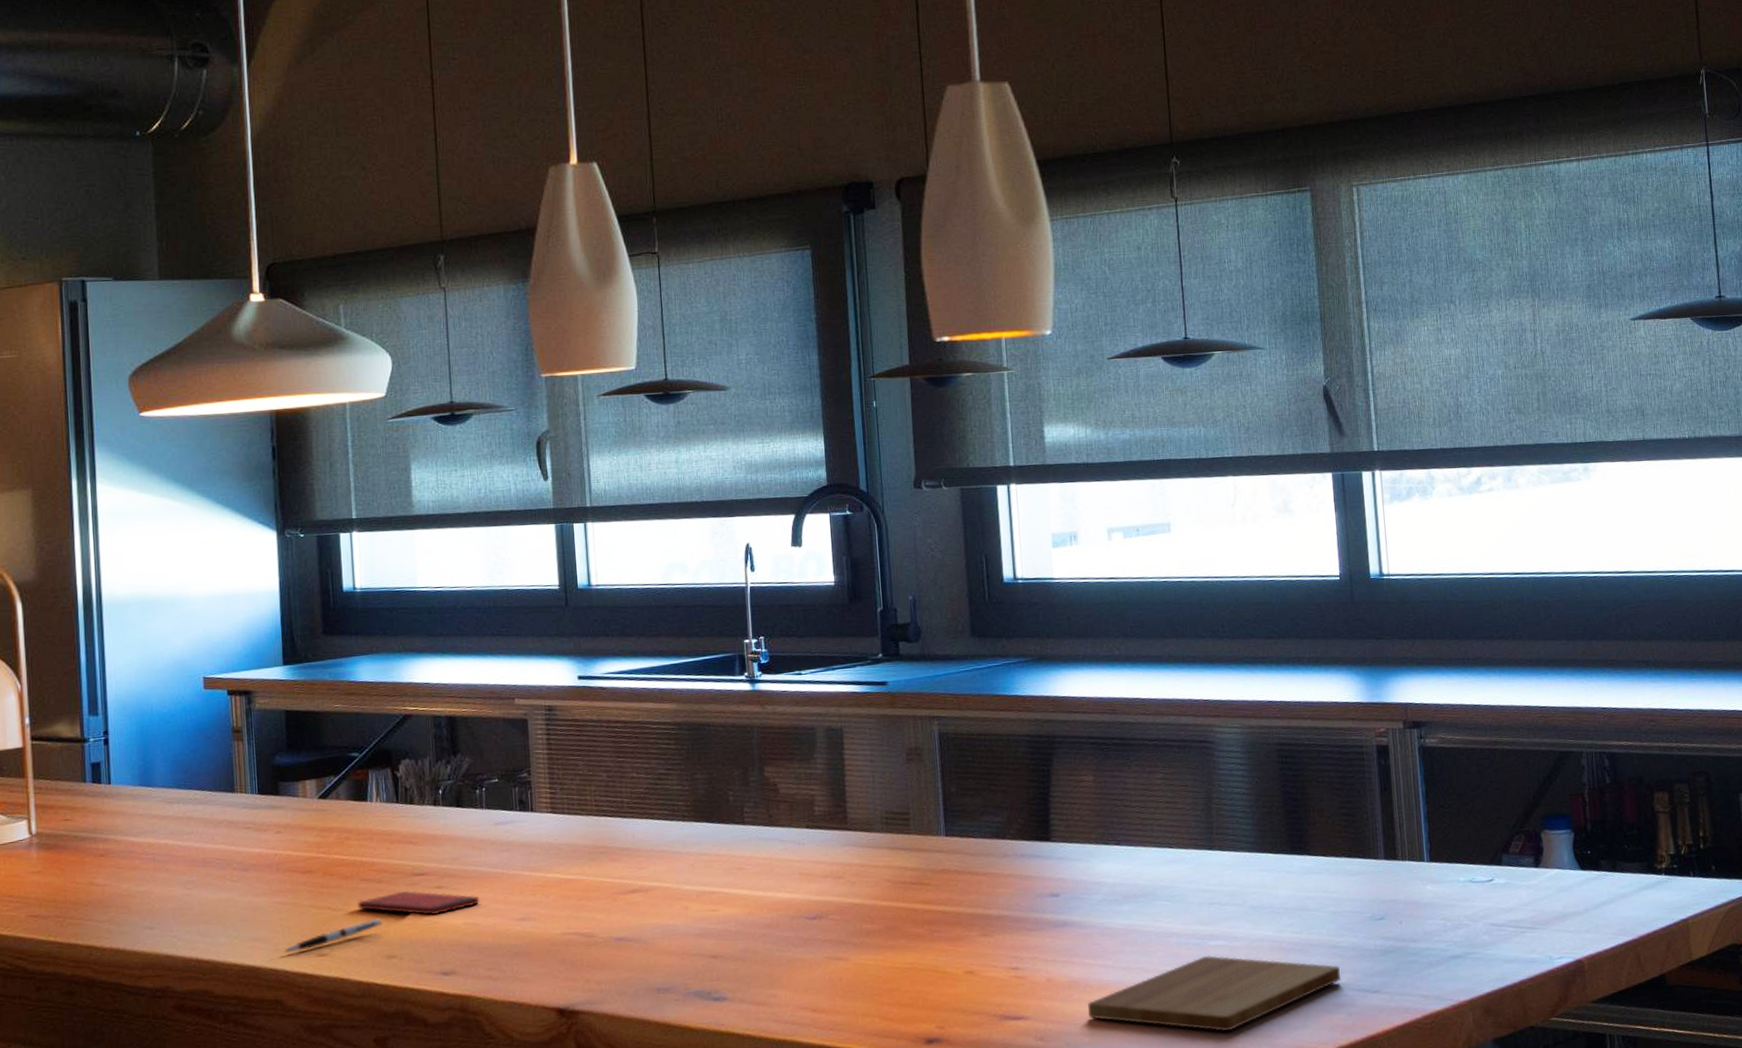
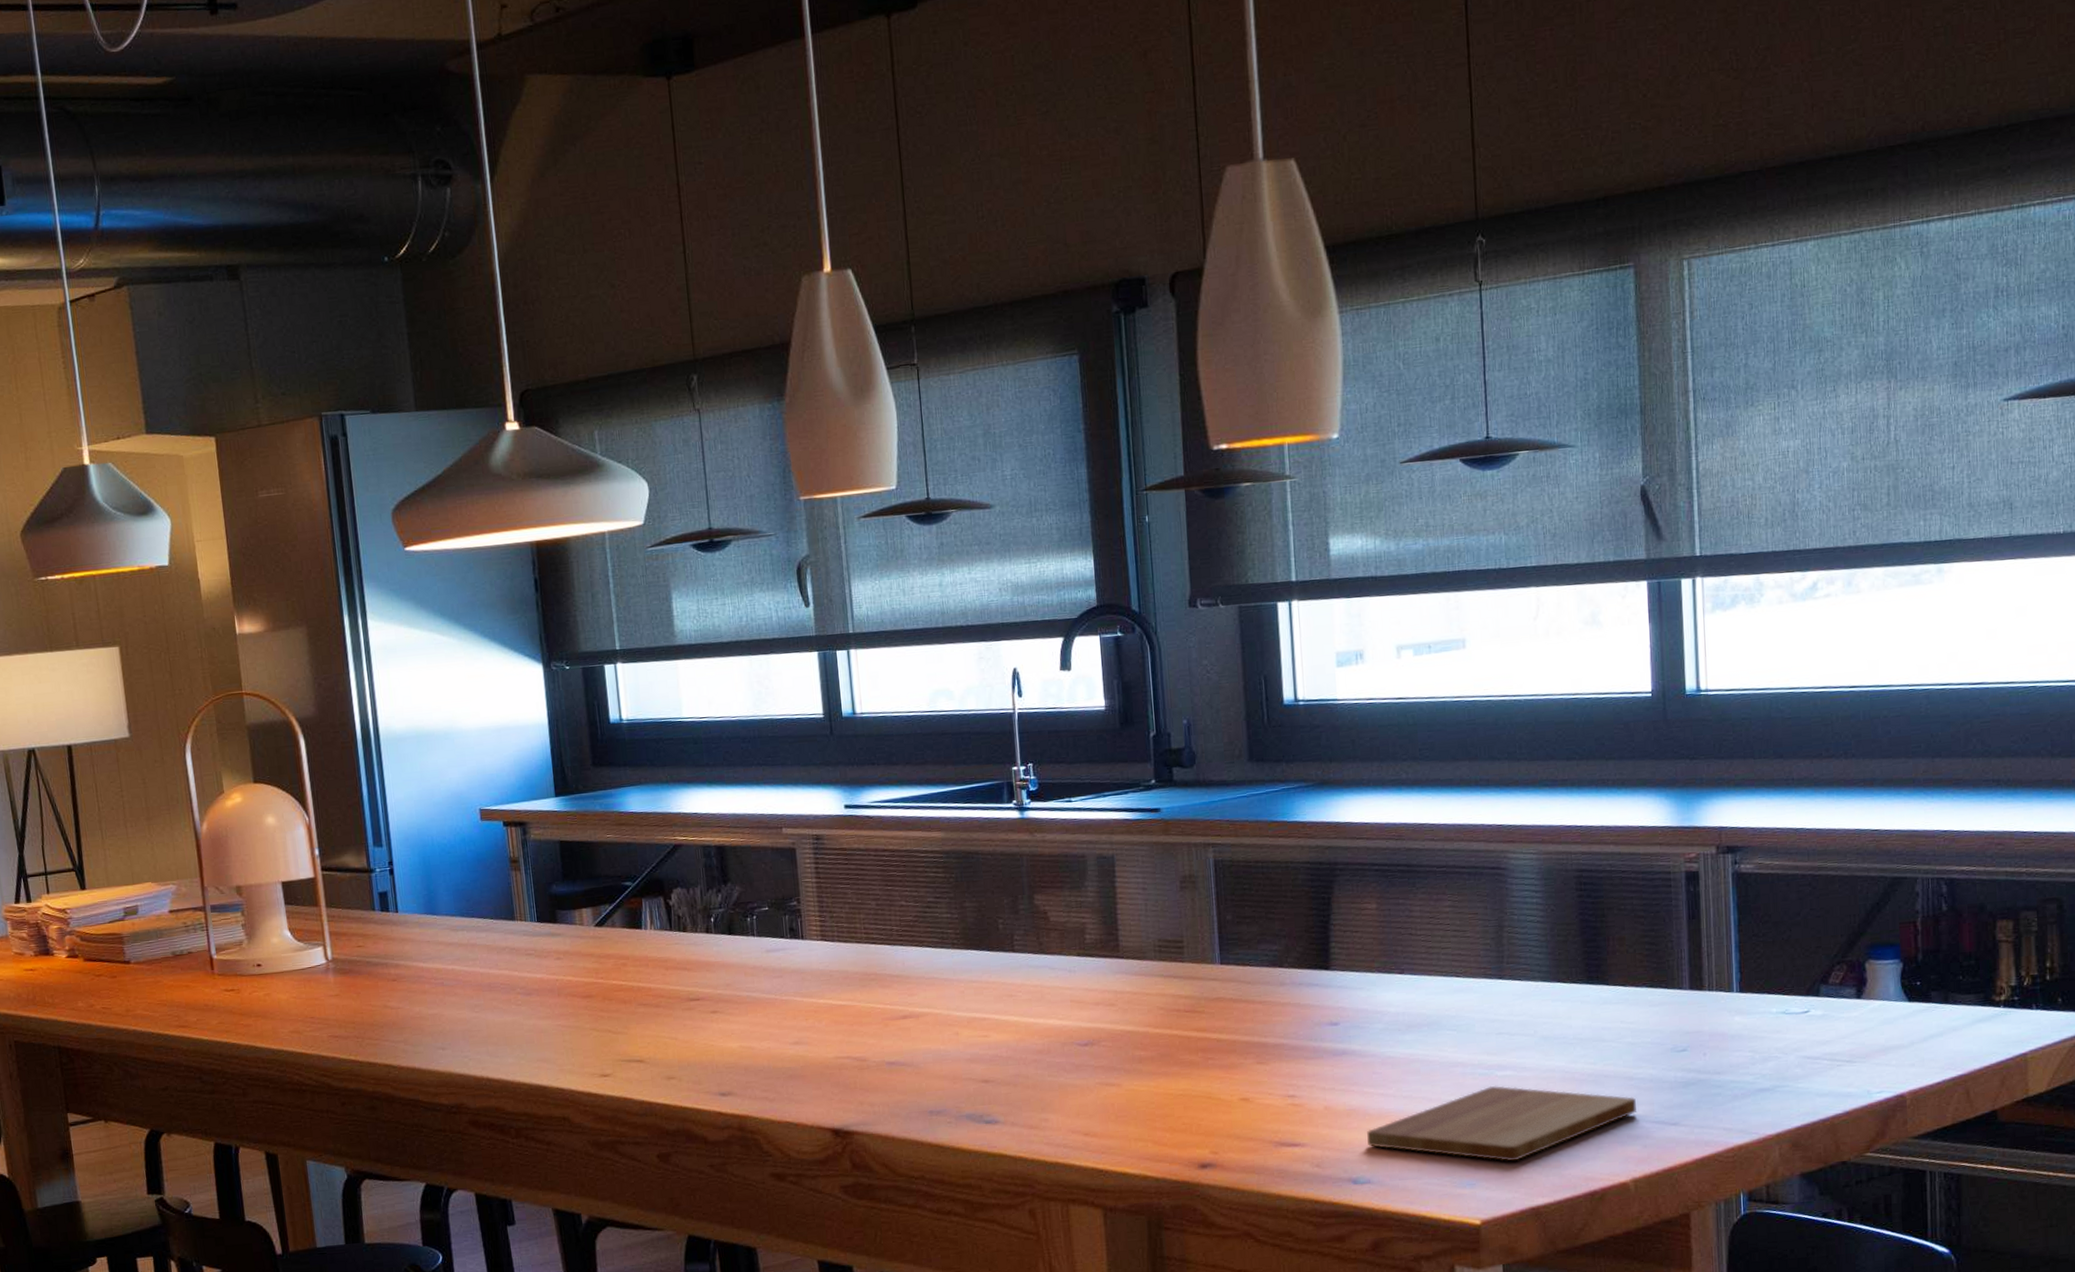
pen: present [285,918,382,953] -> none [569,1041,661,1074]
smartphone: present [357,891,480,915] -> none [636,1015,754,1039]

